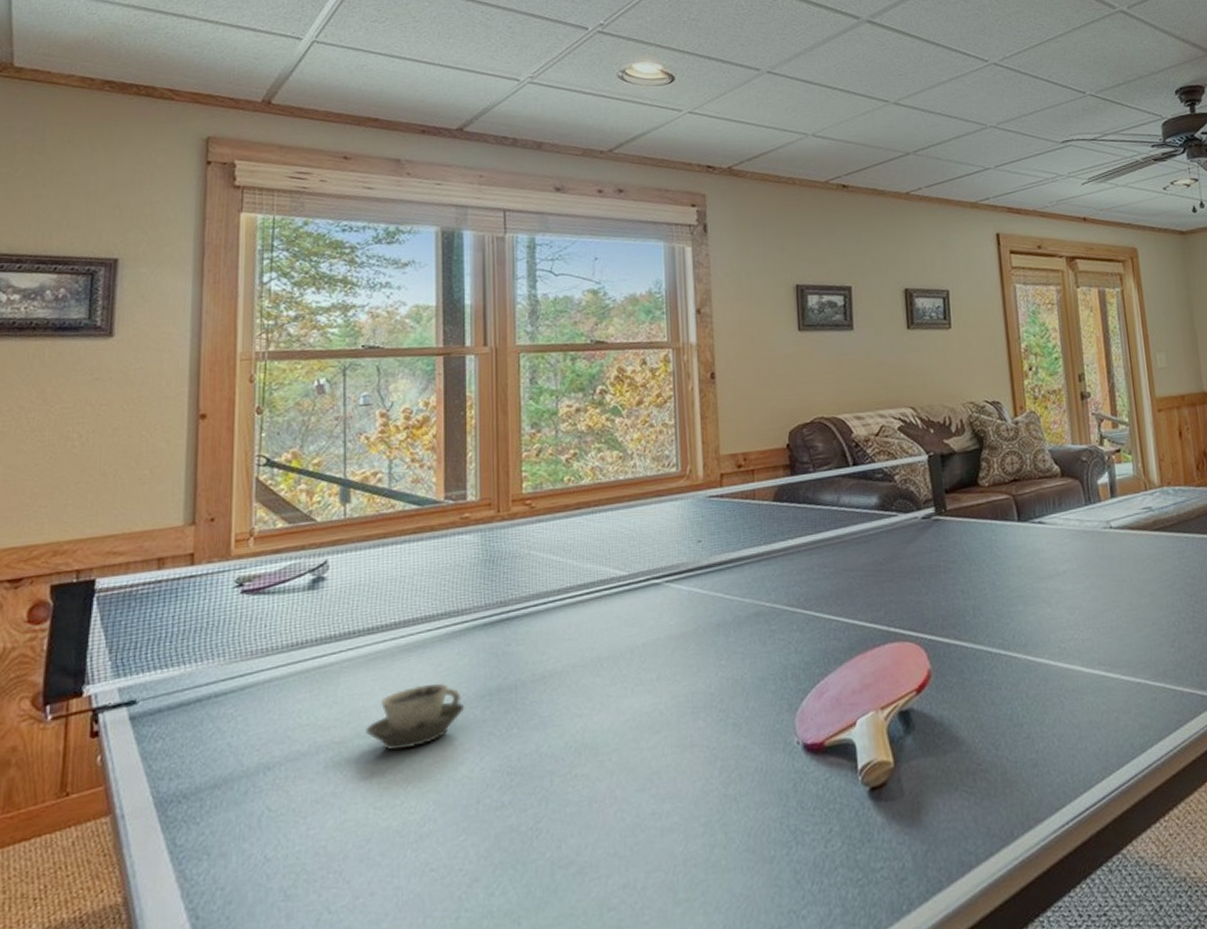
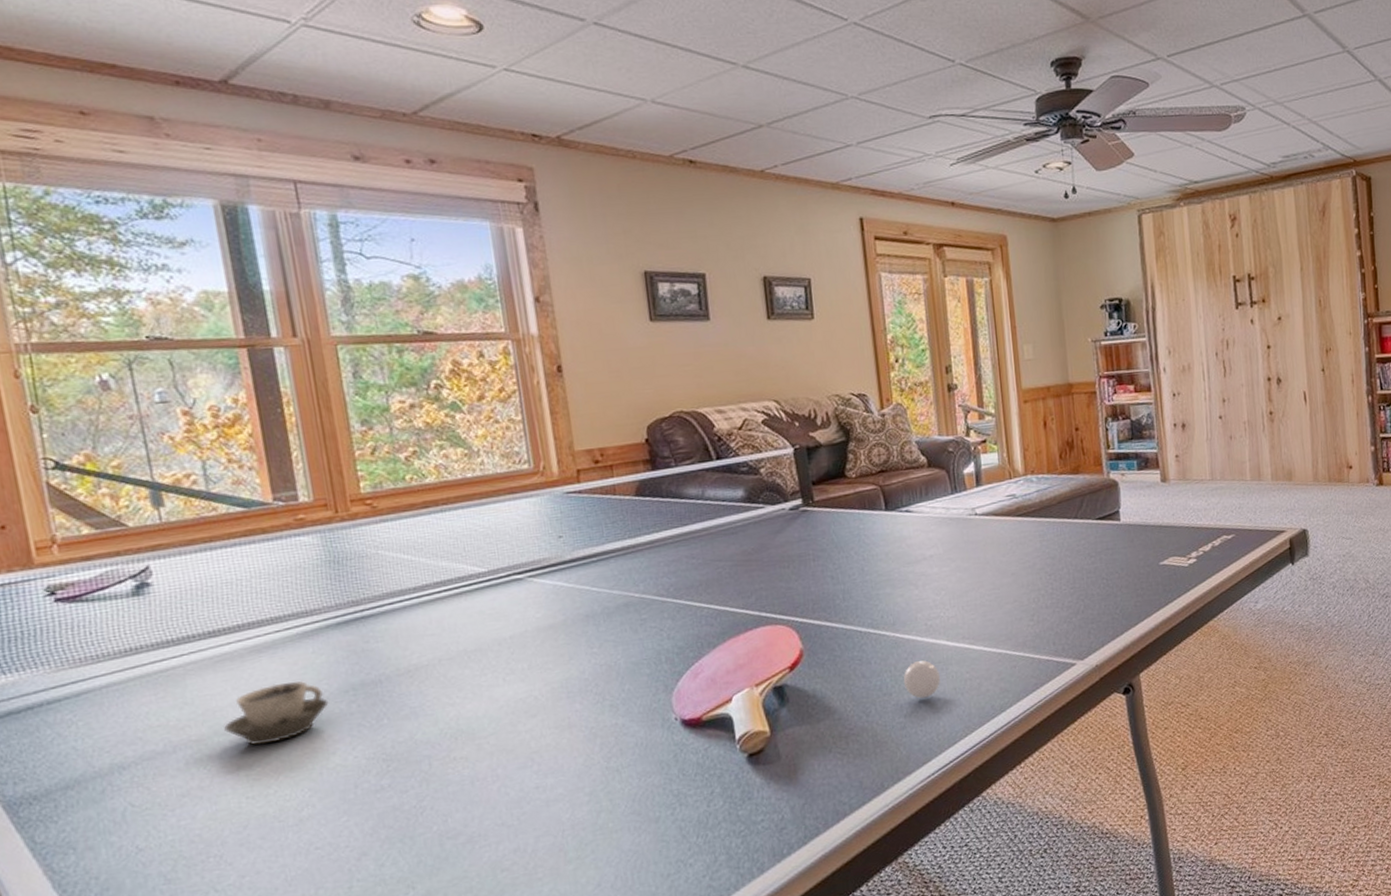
ping-pong ball: none [1035,687,1076,732] -> present [903,660,941,699]

